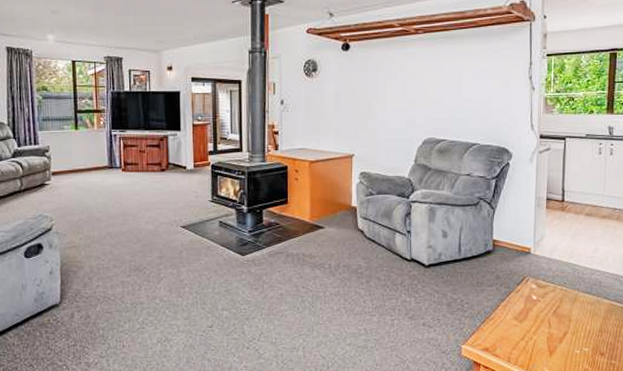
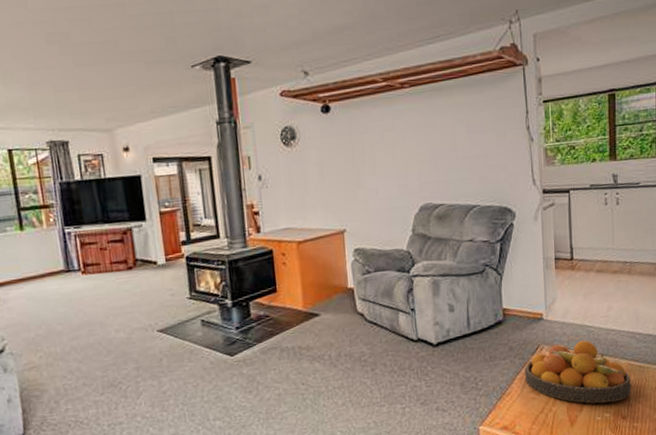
fruit bowl: none [509,277,612,338] -> present [524,340,631,403]

